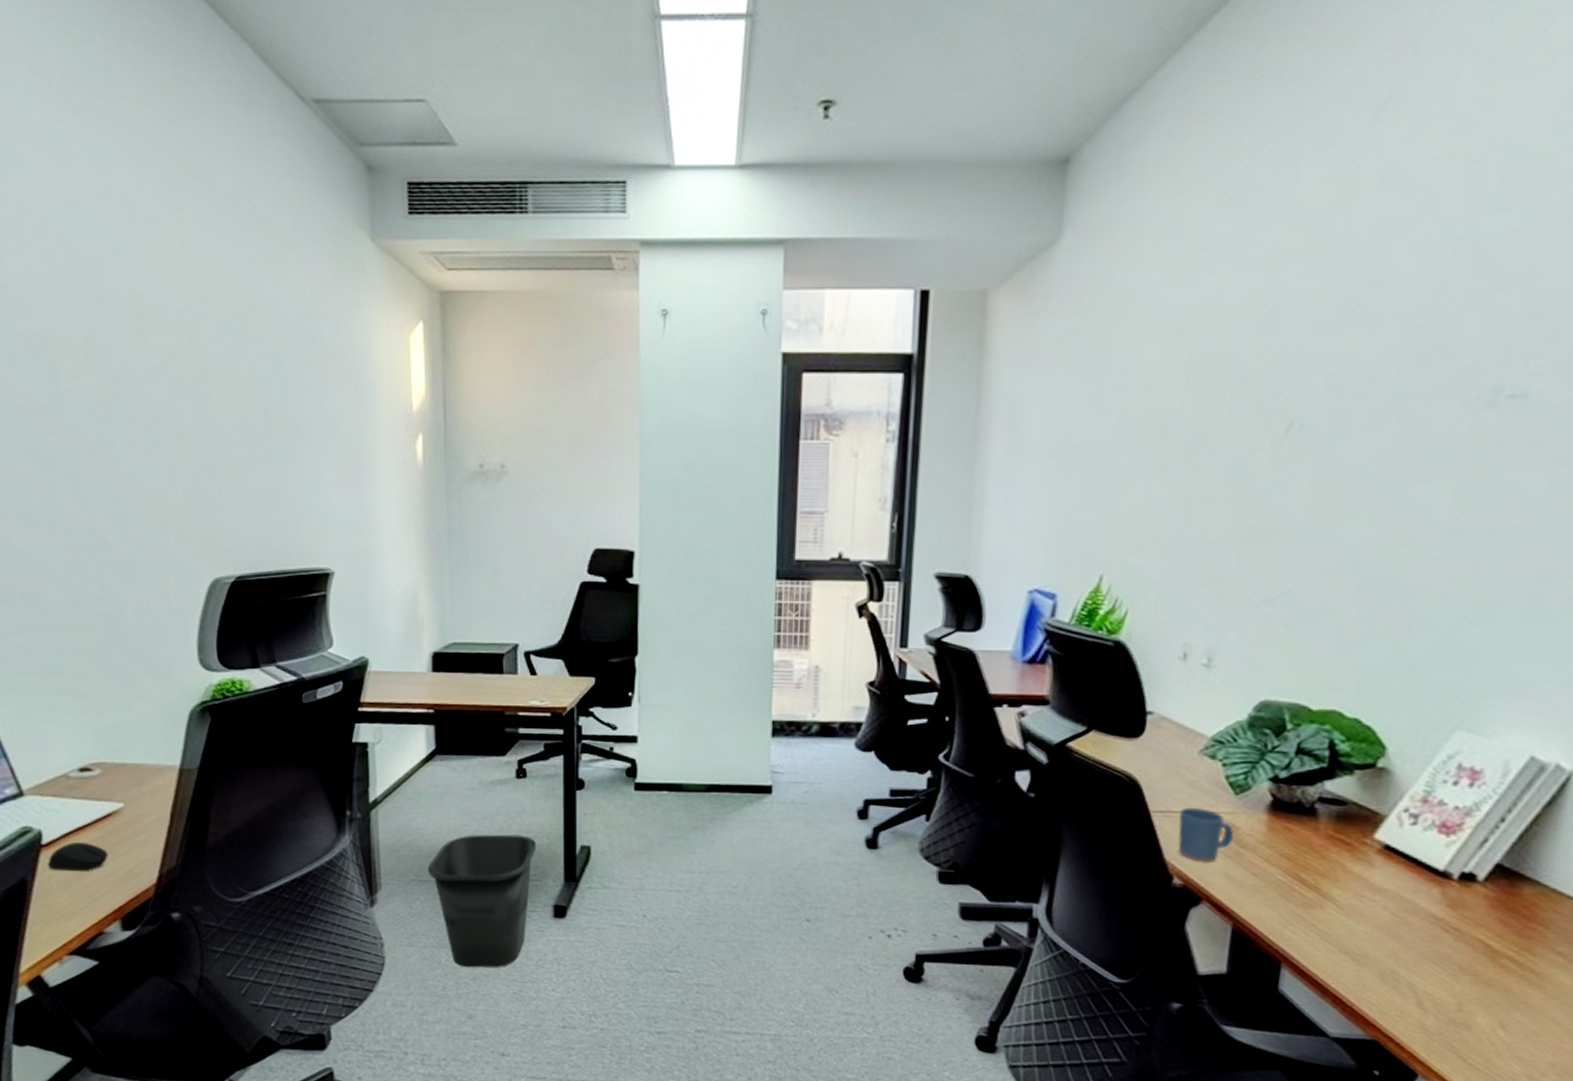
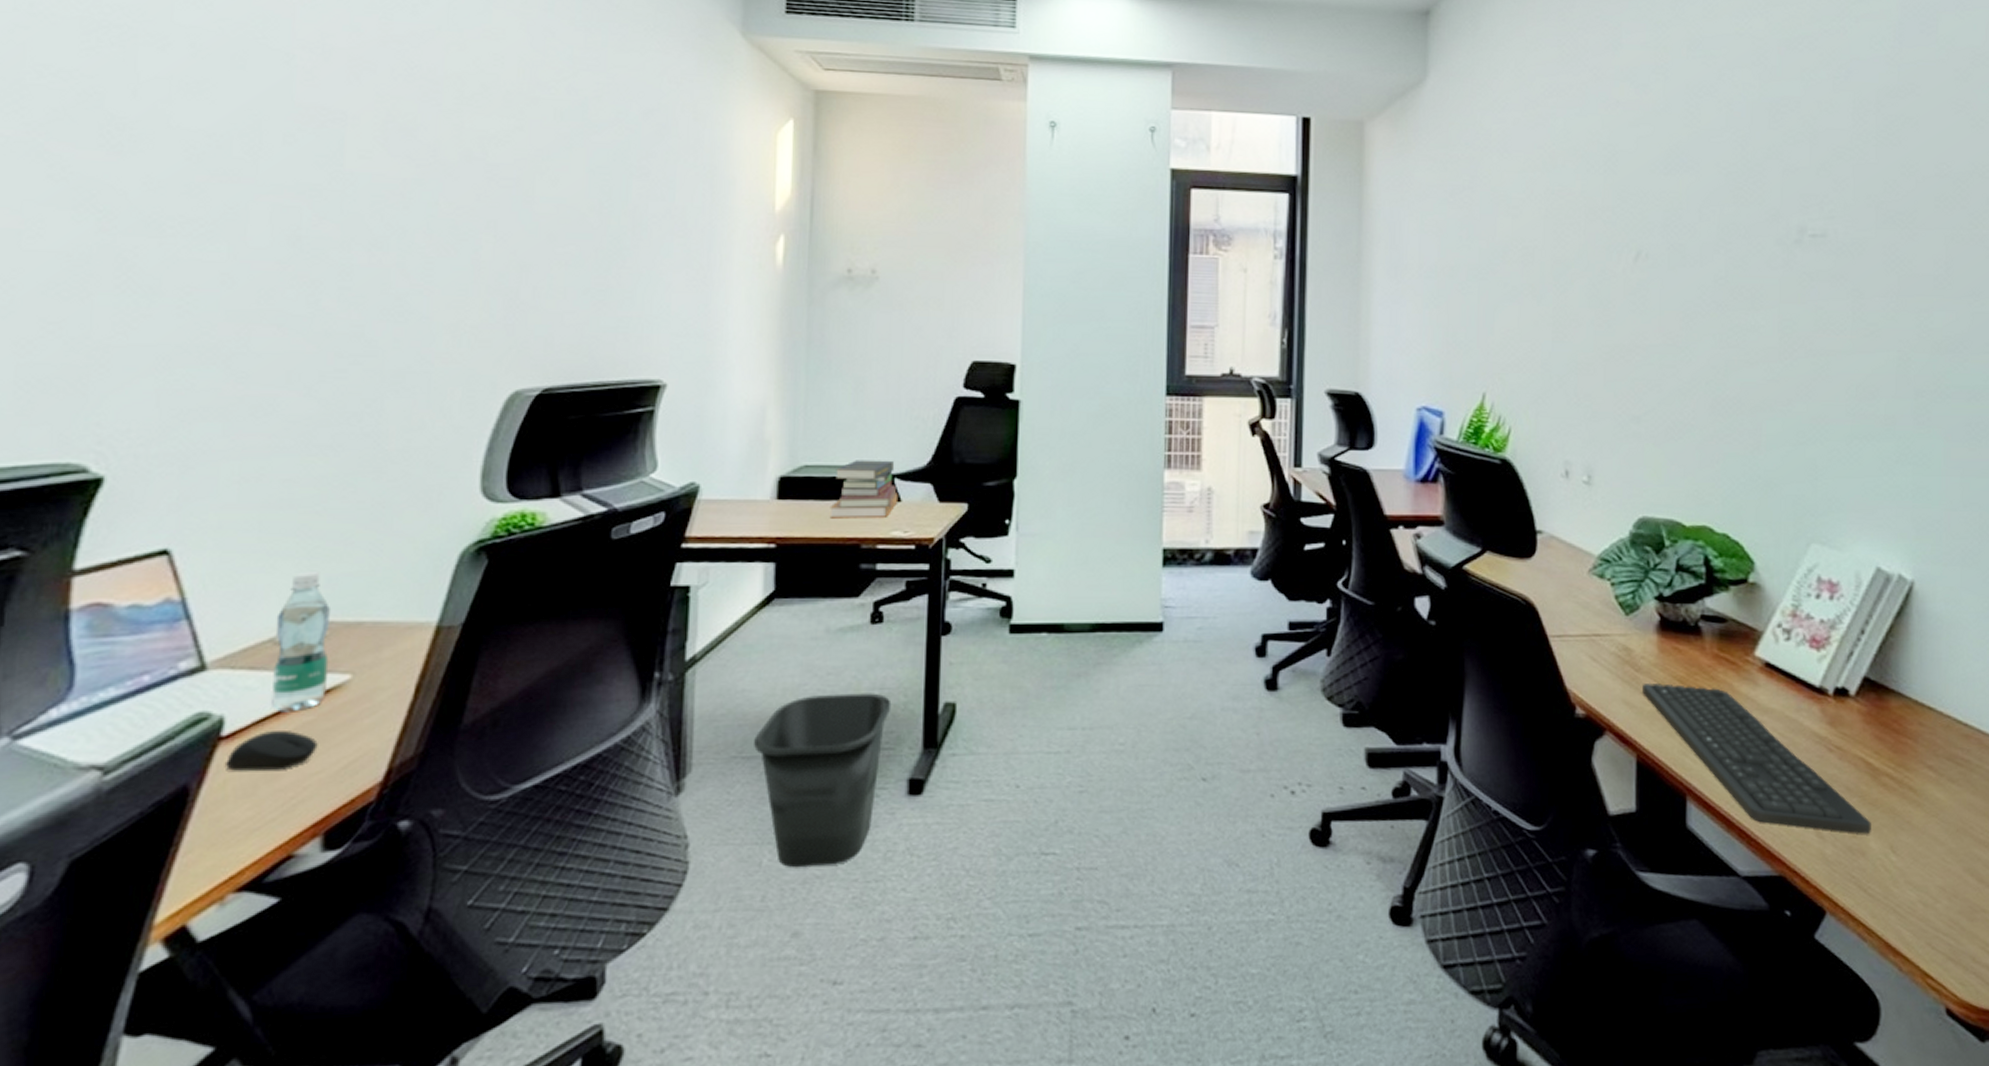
bottle: none [65,723,108,830] -> present [272,570,332,713]
books: none [476,638,535,689] -> present [830,460,899,519]
mug: present [1177,808,1234,861] -> none [1575,631,1629,688]
computer keyboard: none [1245,859,1482,1010] -> present [1641,683,1871,834]

